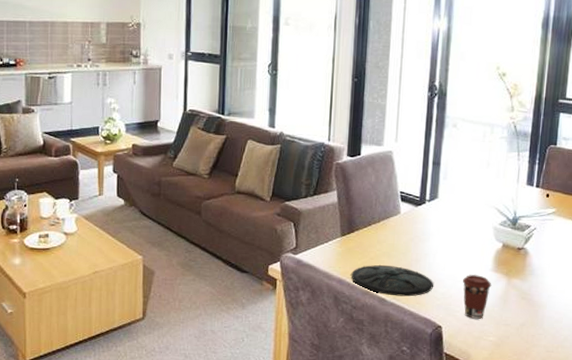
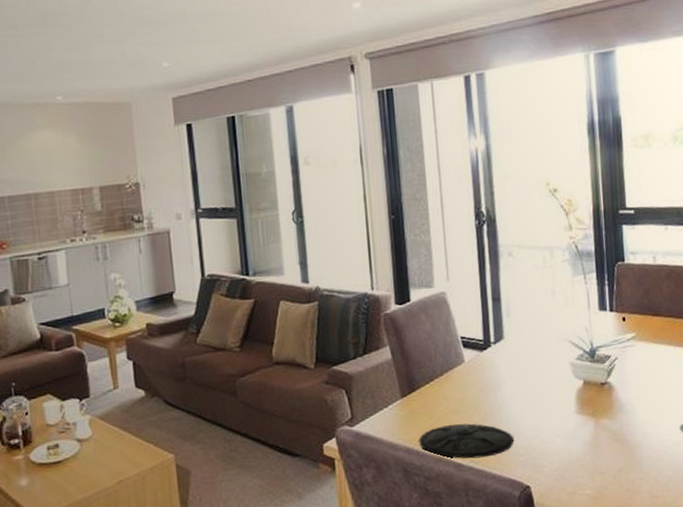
coffee cup: present [462,275,492,319] -> none [545,420,579,472]

